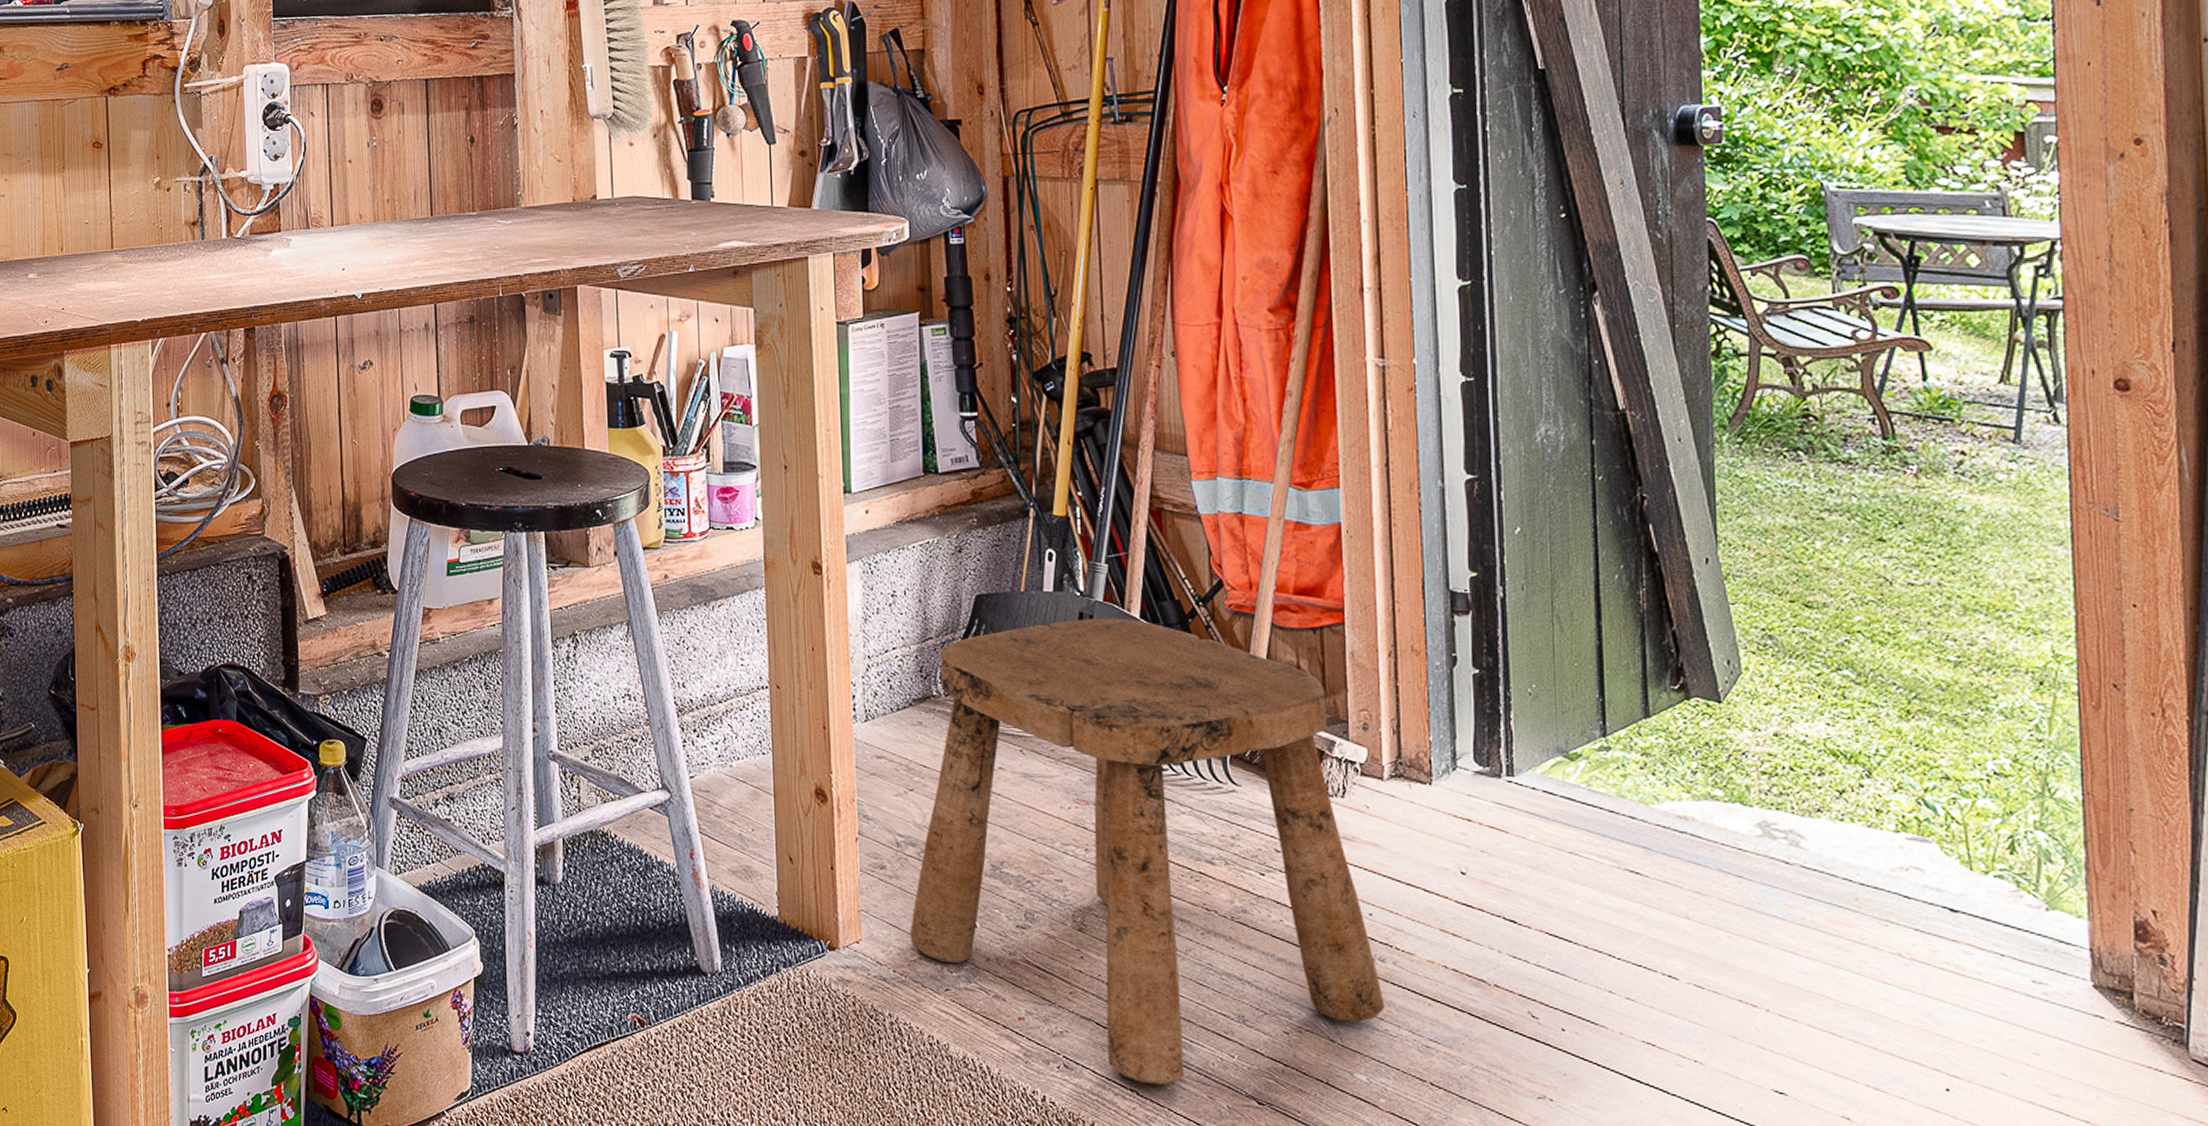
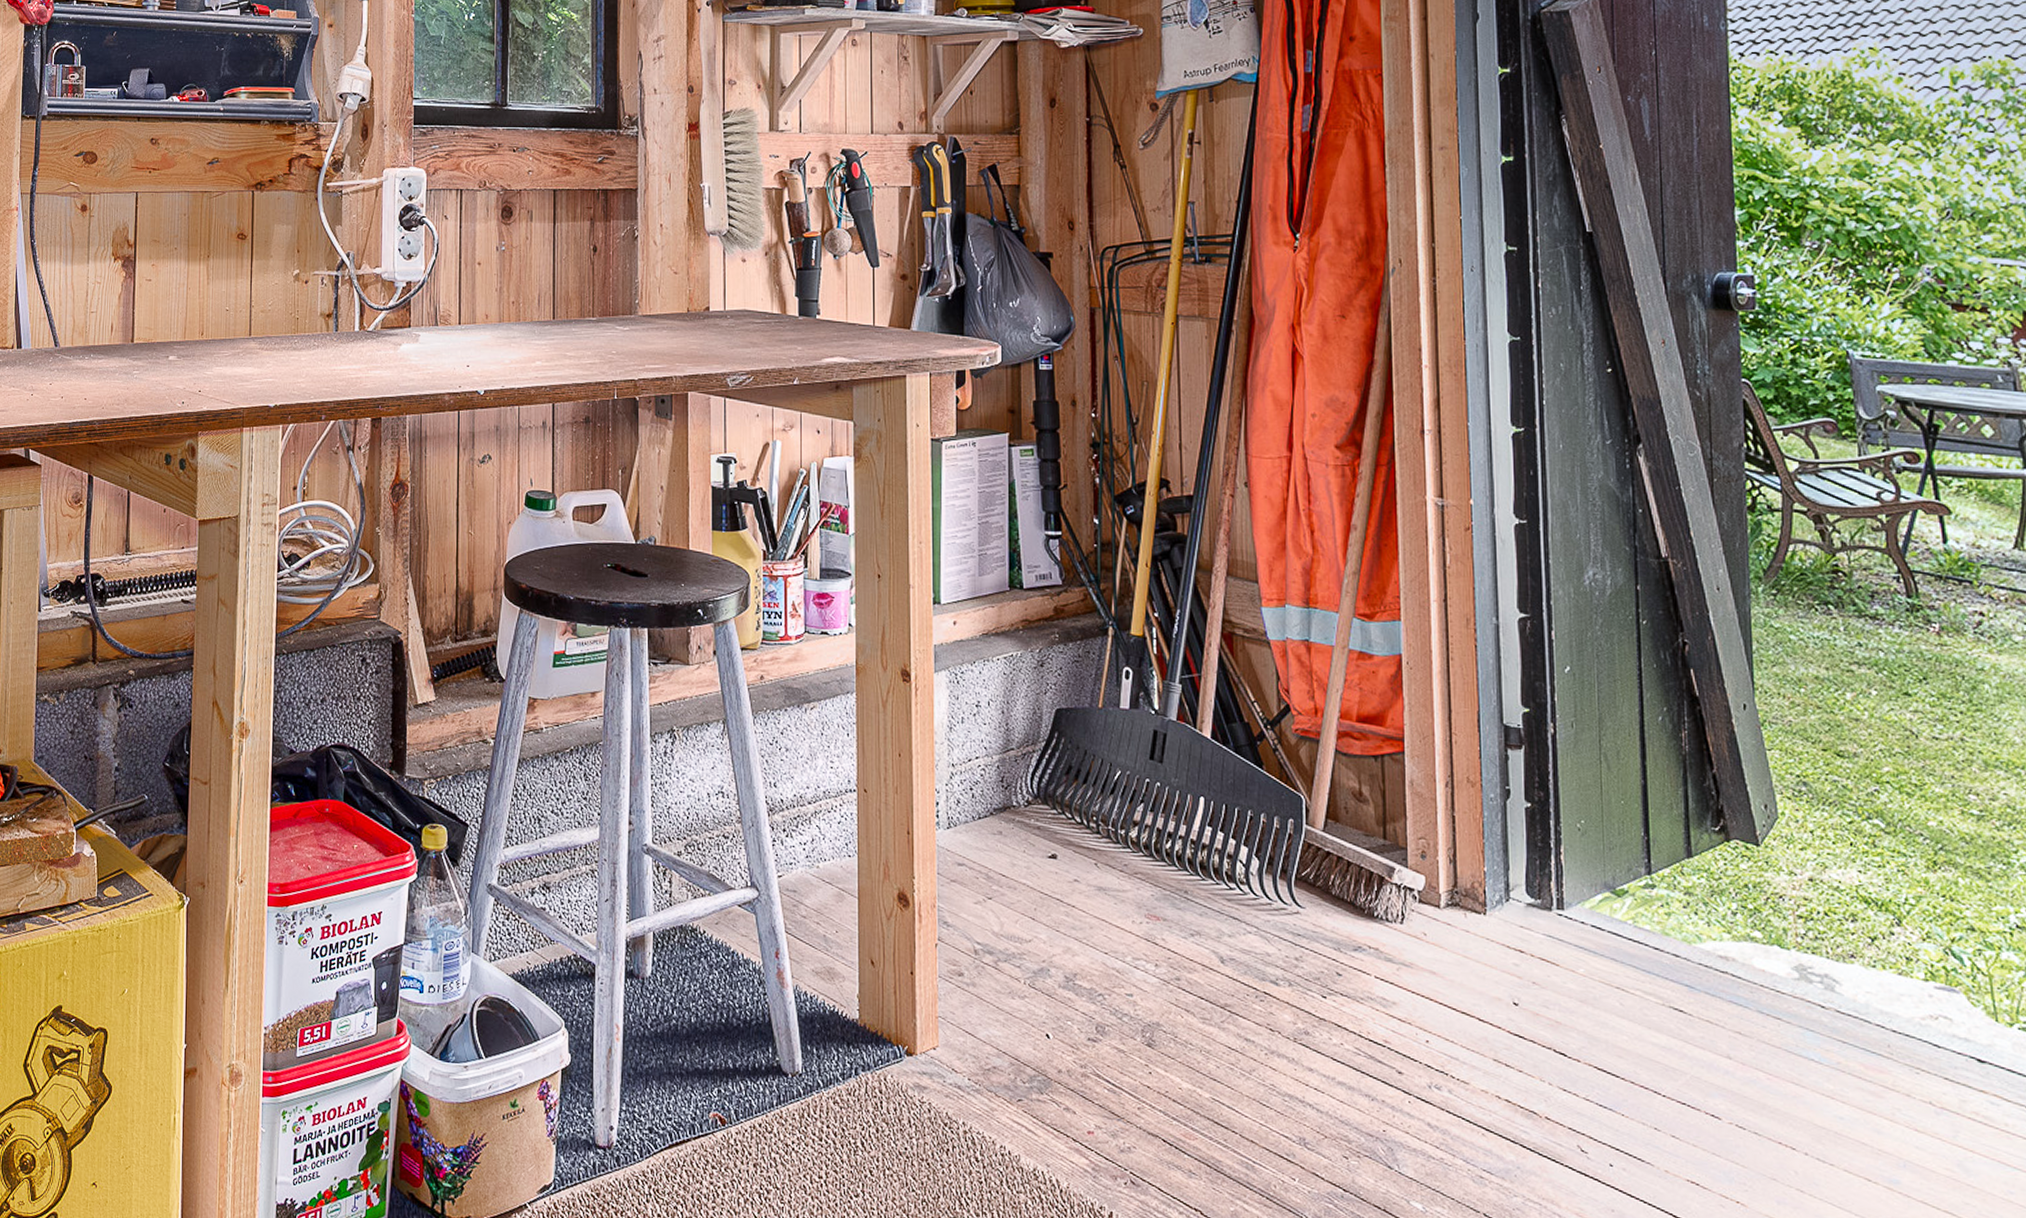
stool: present [910,618,1385,1085] -> none [986,737,1440,1206]

